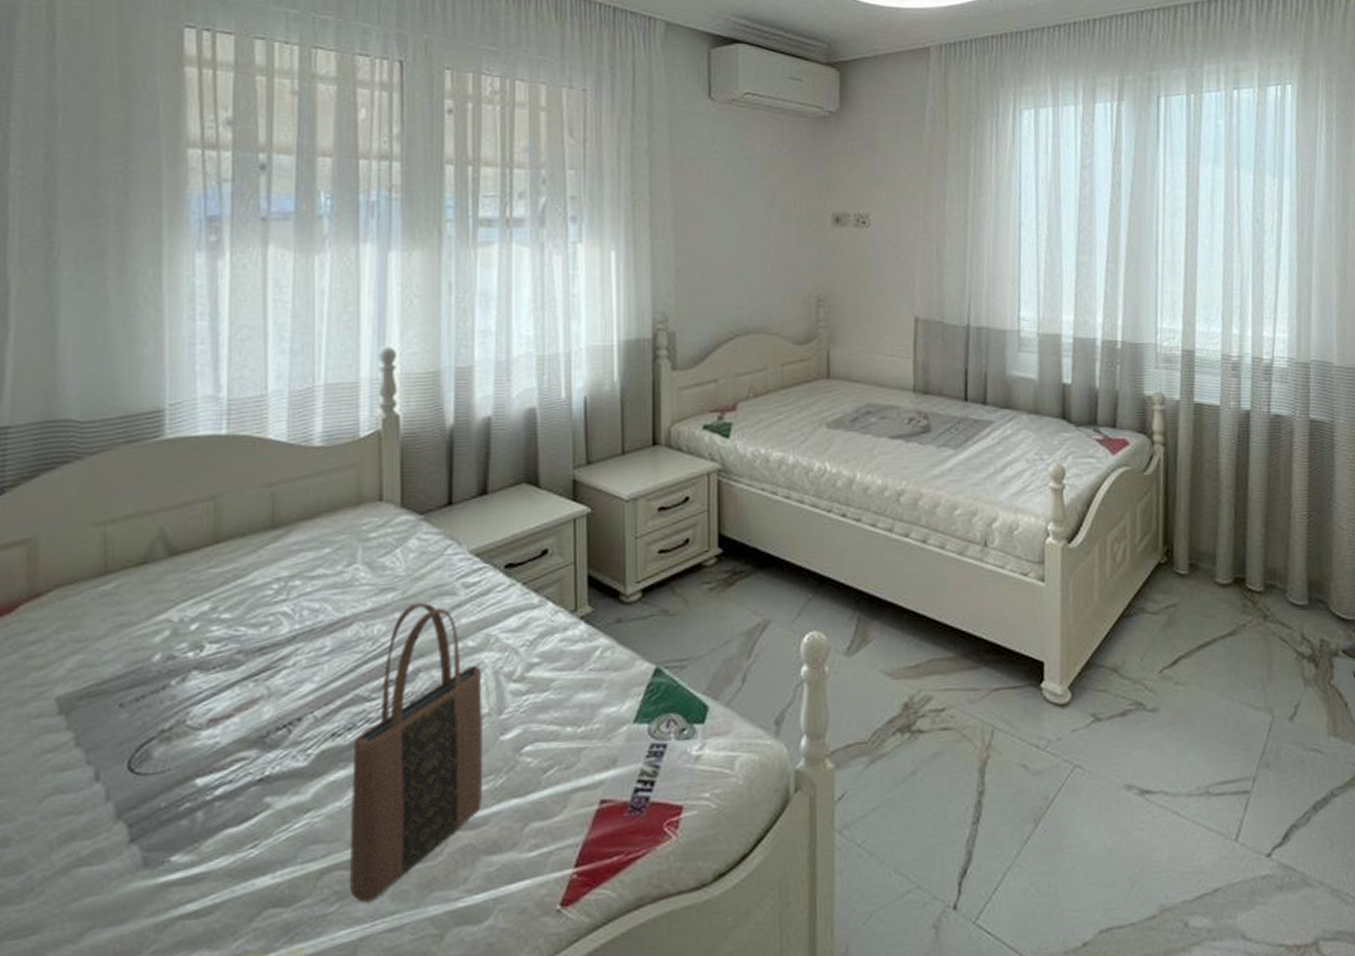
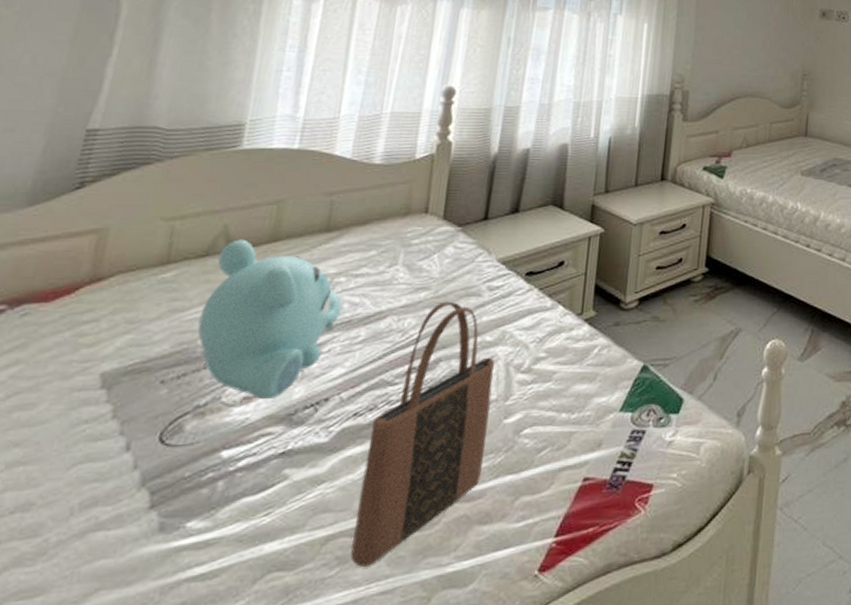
teddy bear: none [149,542,301,722] -> present [197,239,342,400]

